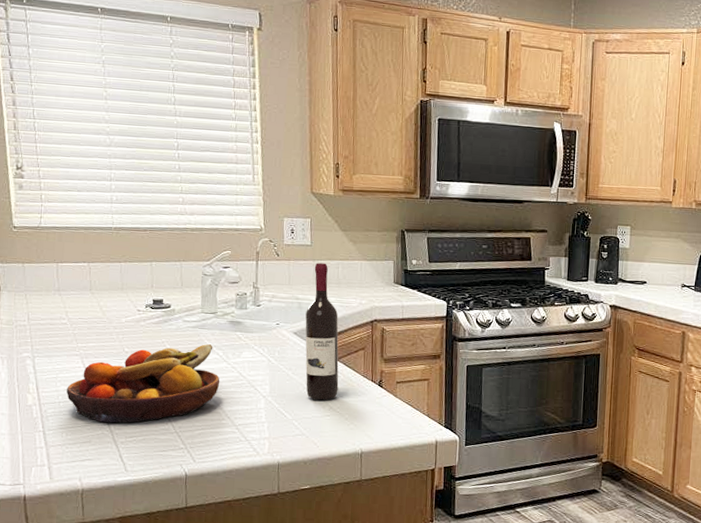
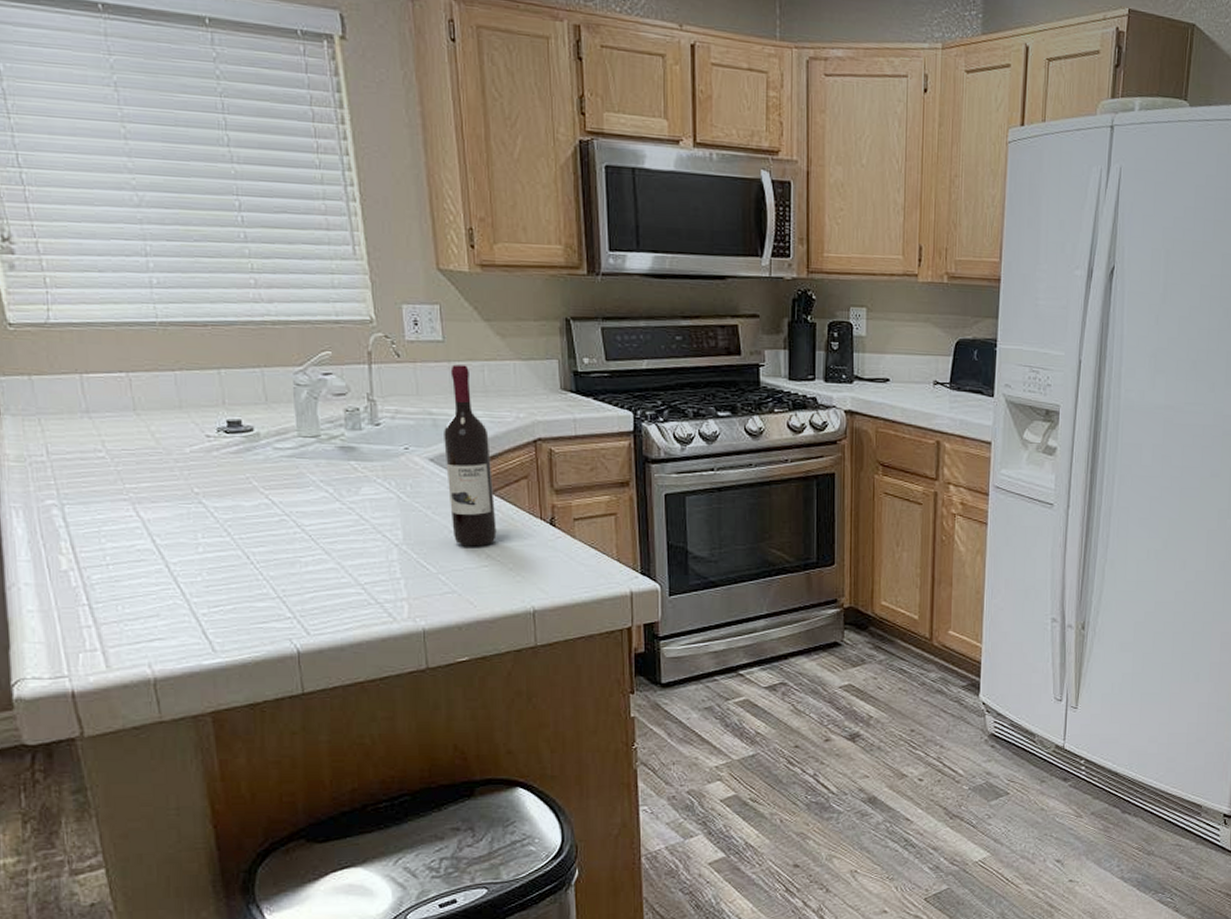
fruit bowl: present [67,344,220,423] -> none [116,479,334,589]

